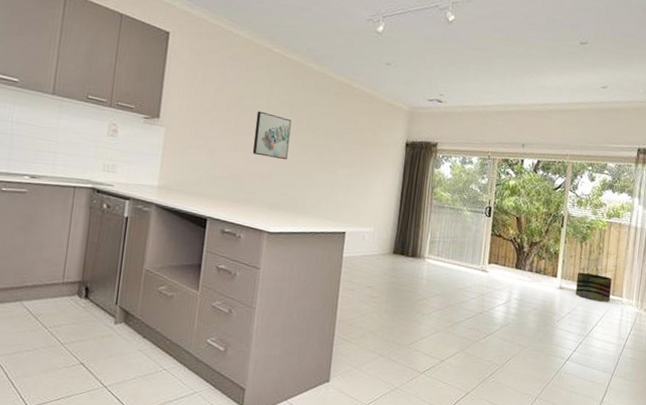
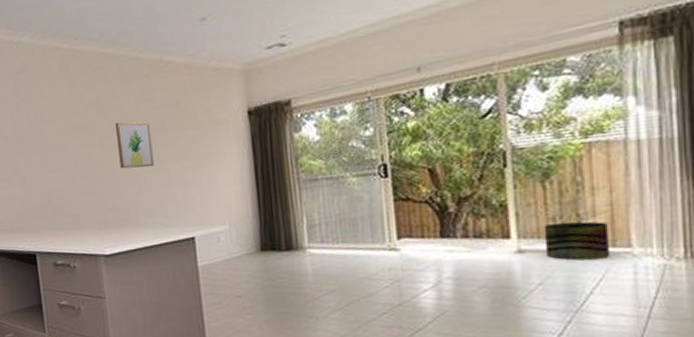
wall art: present [252,111,292,160] -> none [61,121,107,172]
wall art: none [299,124,331,168] -> present [115,122,154,169]

